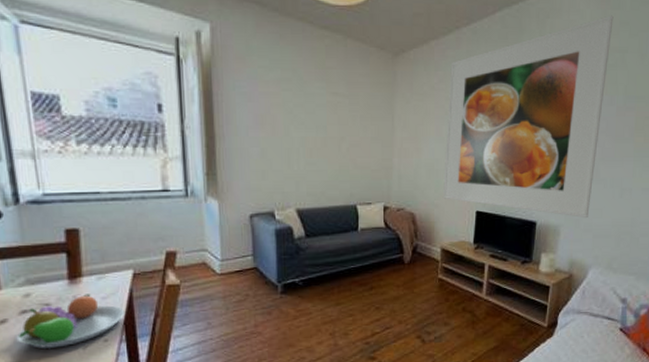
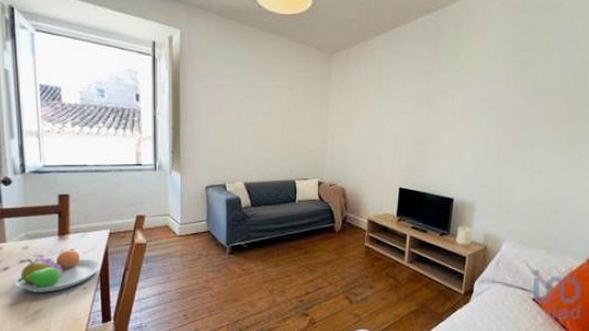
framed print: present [442,15,614,218] -> none [369,19,523,196]

